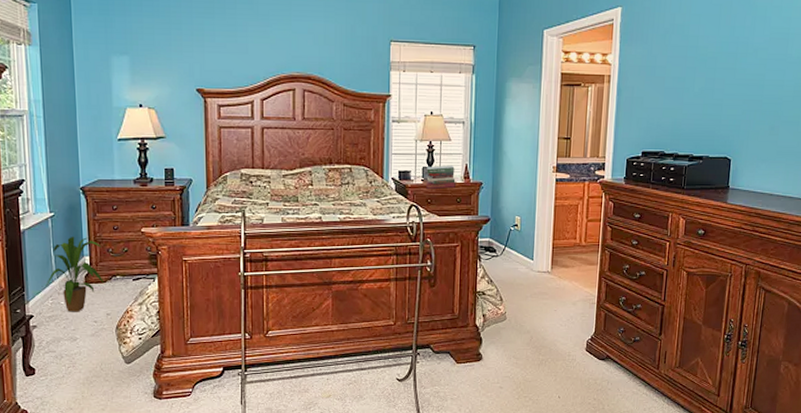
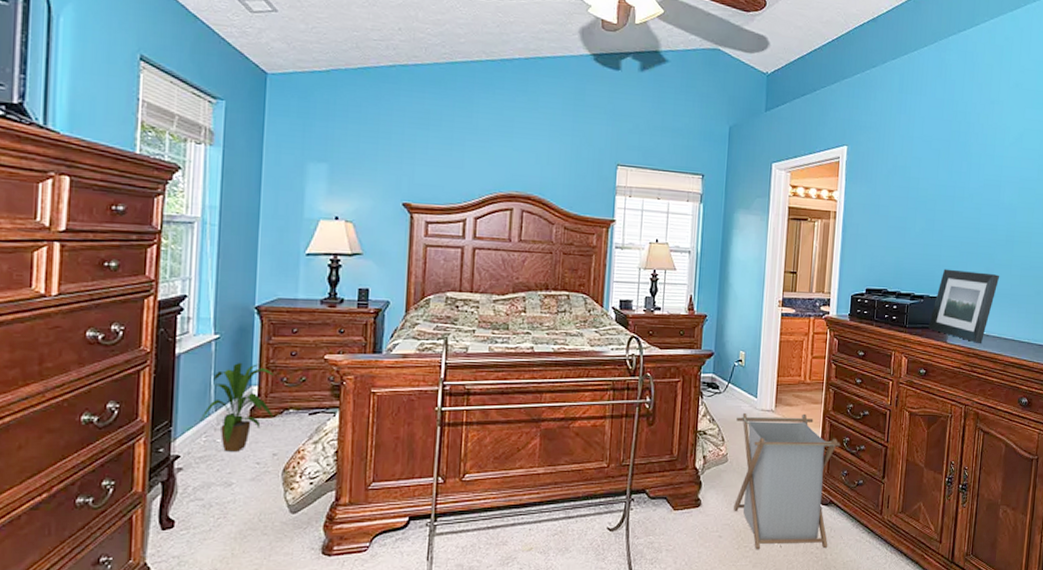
books: present [426,165,456,189] -> none [648,295,679,320]
laundry basket: none [513,274,617,400] -> present [734,412,841,550]
picture frame: none [708,128,786,204] -> present [928,269,1000,344]

